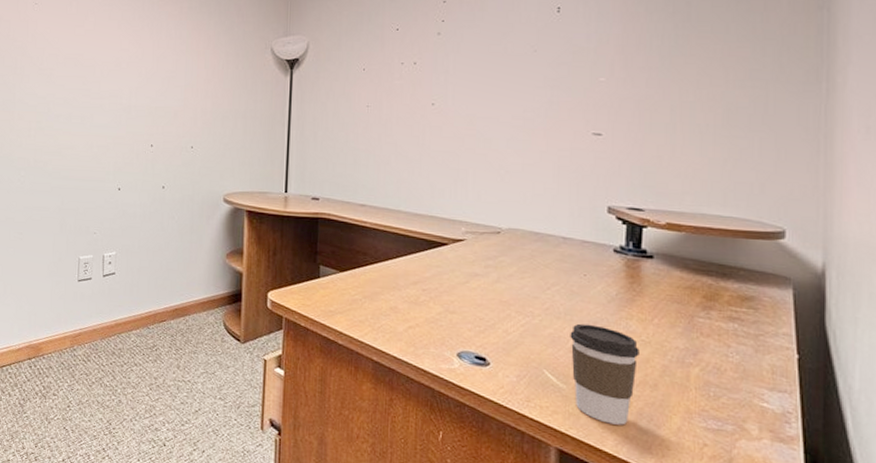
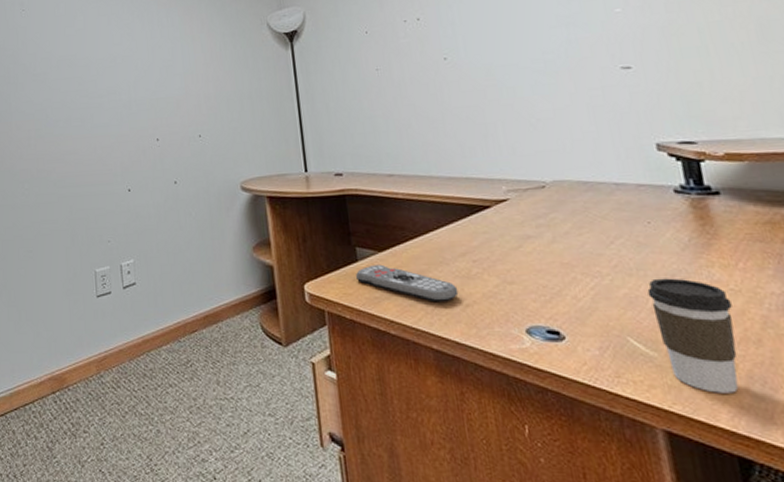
remote control: none [316,282,405,322] -> present [356,264,459,303]

